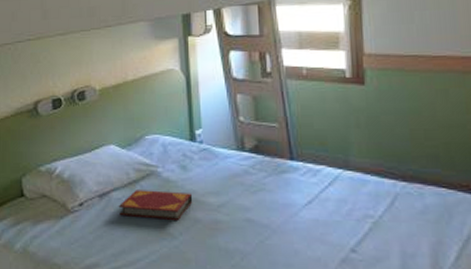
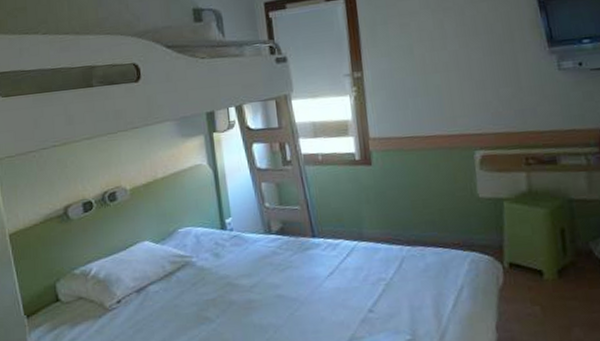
hardback book: present [118,190,193,220] -> none [156,278,227,308]

